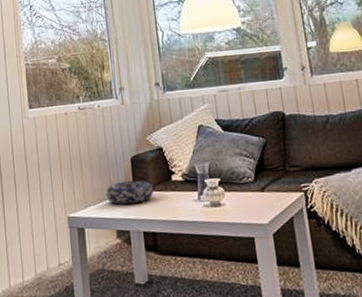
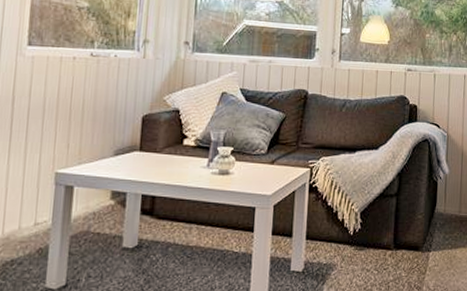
decorative bowl: present [105,180,153,205] -> none [106,140,161,165]

